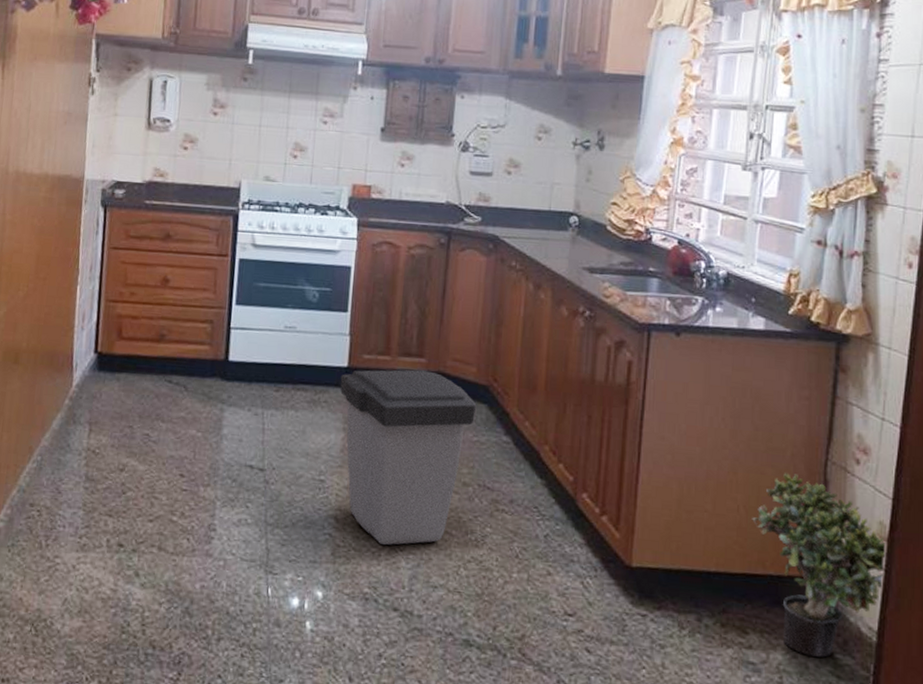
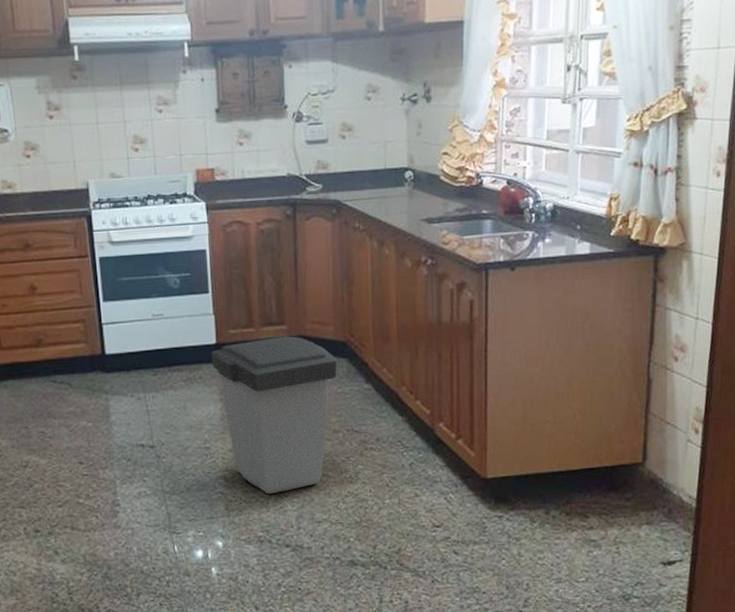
potted plant: present [752,473,886,658] -> none [587,378,702,527]

